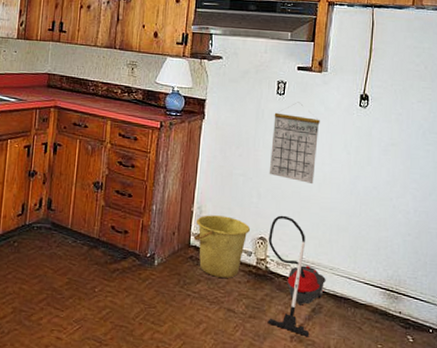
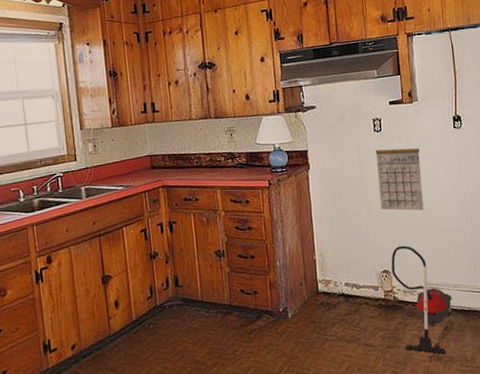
bucket: present [193,215,251,278] -> none [320,257,374,317]

